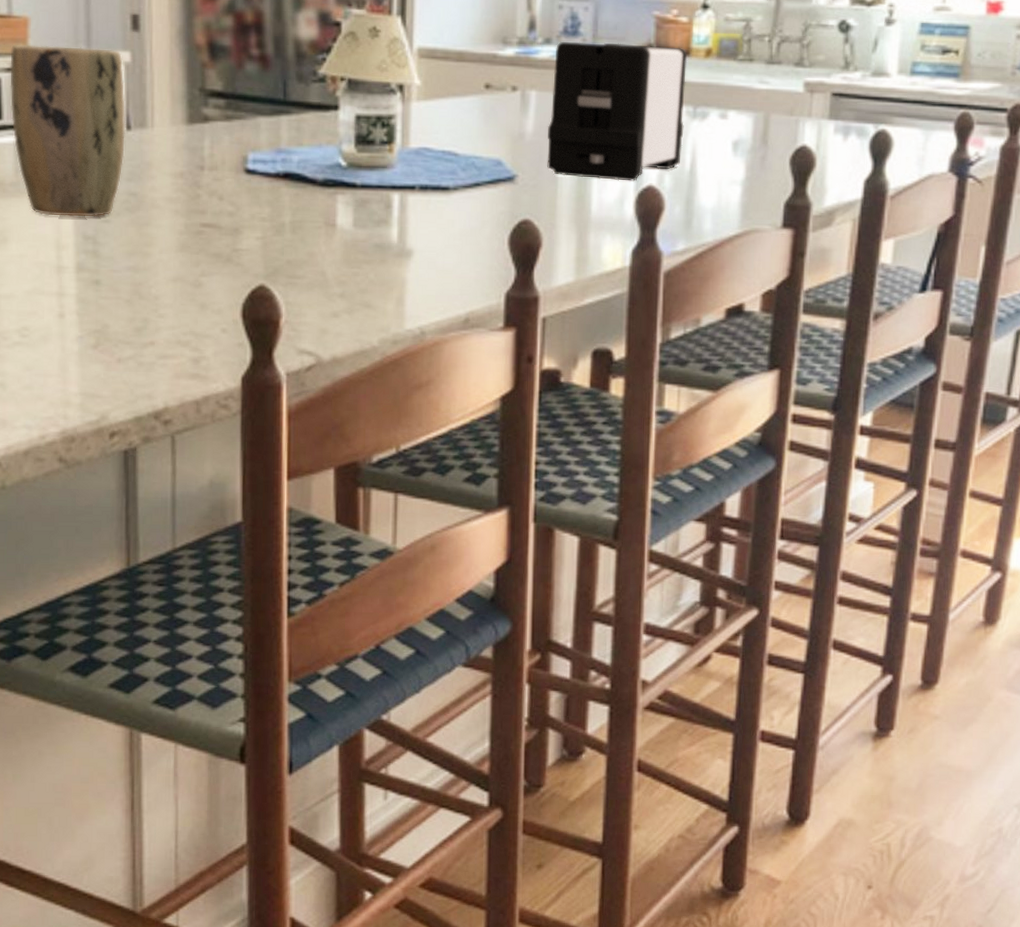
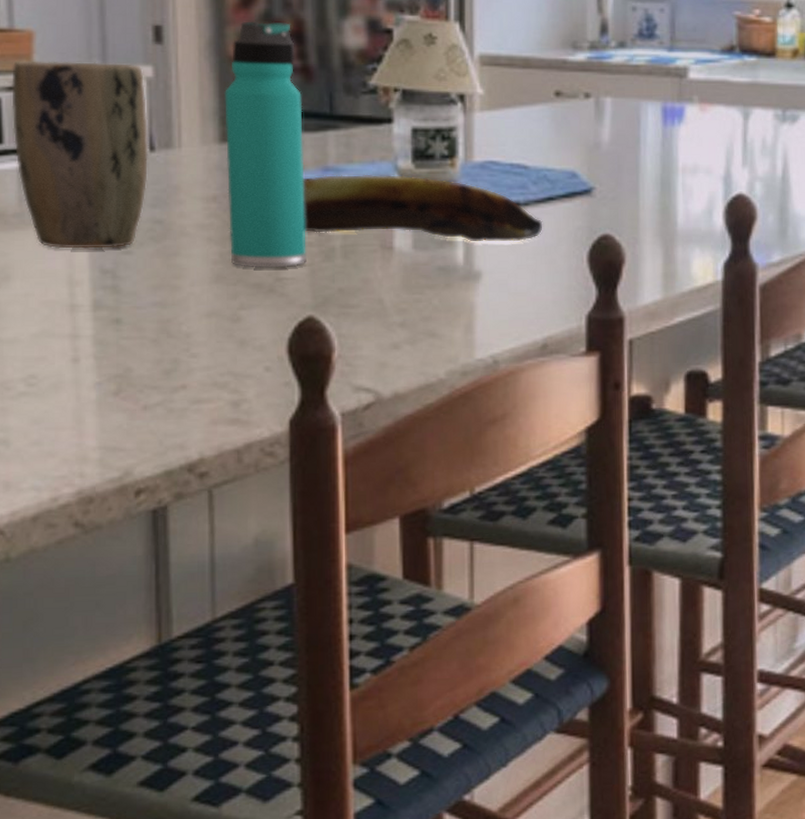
thermos bottle: none [192,12,260,240] -> present [225,21,307,268]
banana: none [258,156,470,224] -> present [302,174,543,242]
toaster: present [547,42,688,181] -> none [626,45,774,190]

